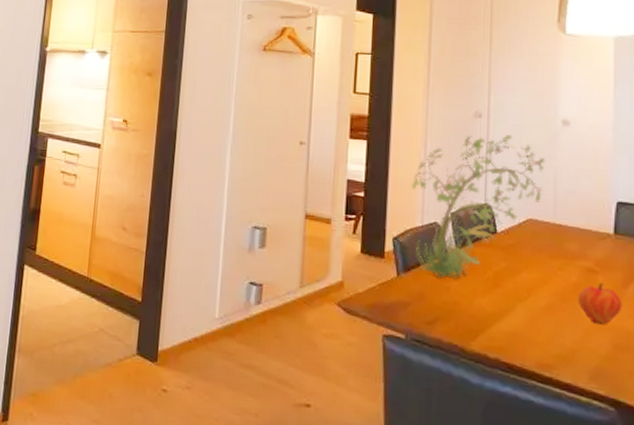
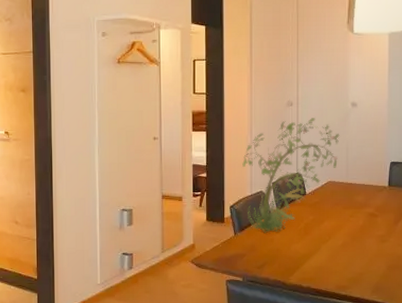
fruit: present [577,282,623,324] -> none [363,223,394,252]

